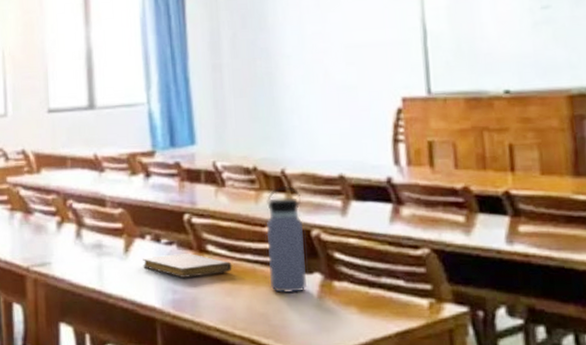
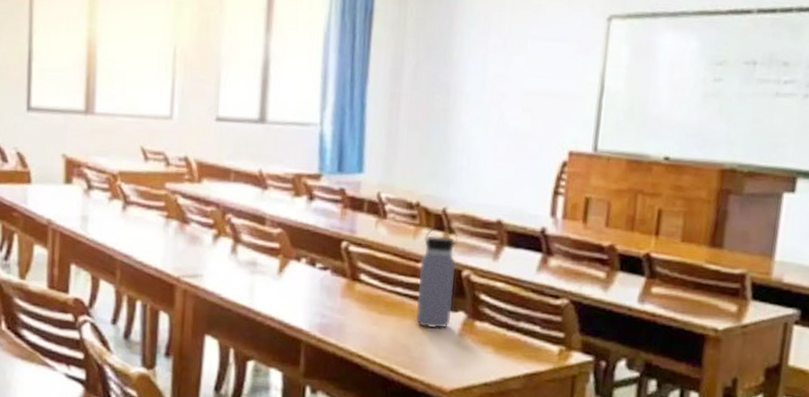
notebook: present [143,253,232,278] -> none [295,279,382,304]

